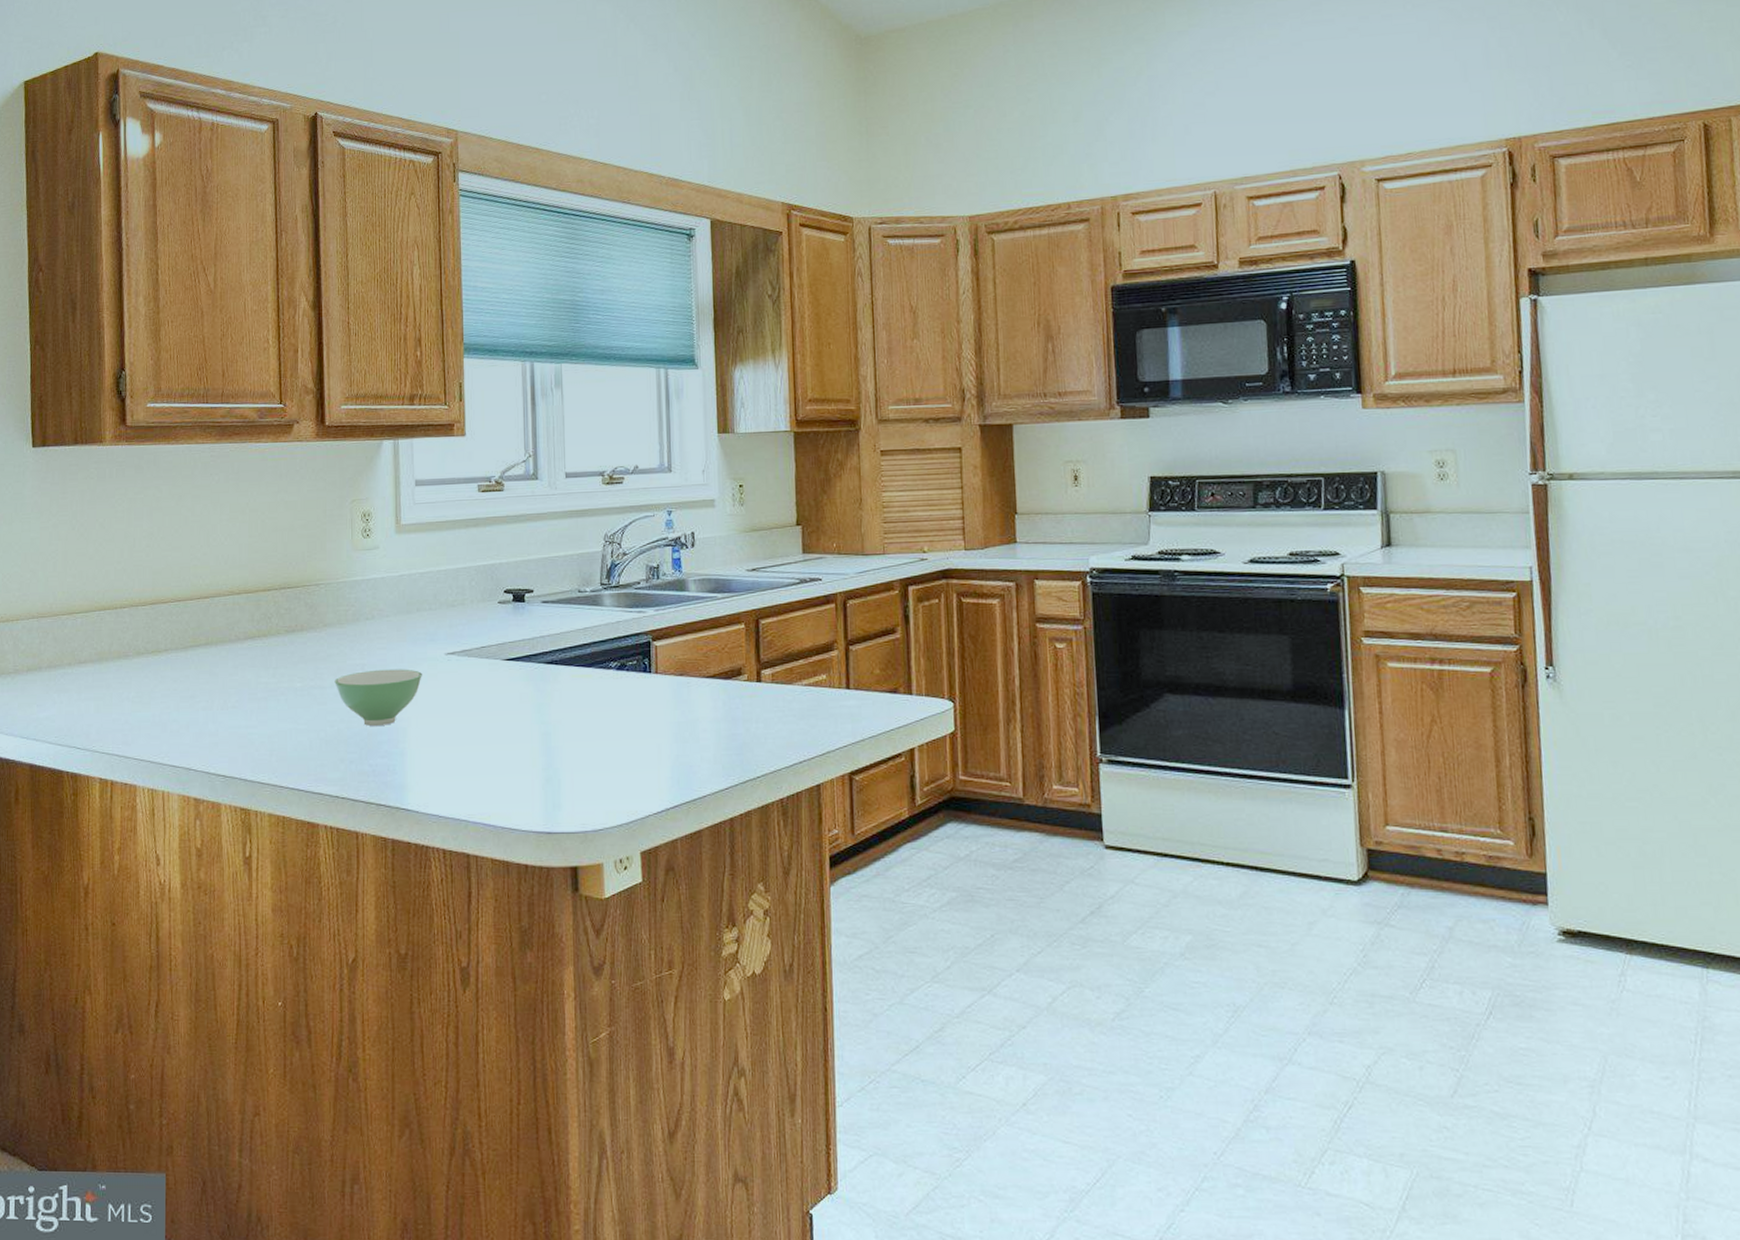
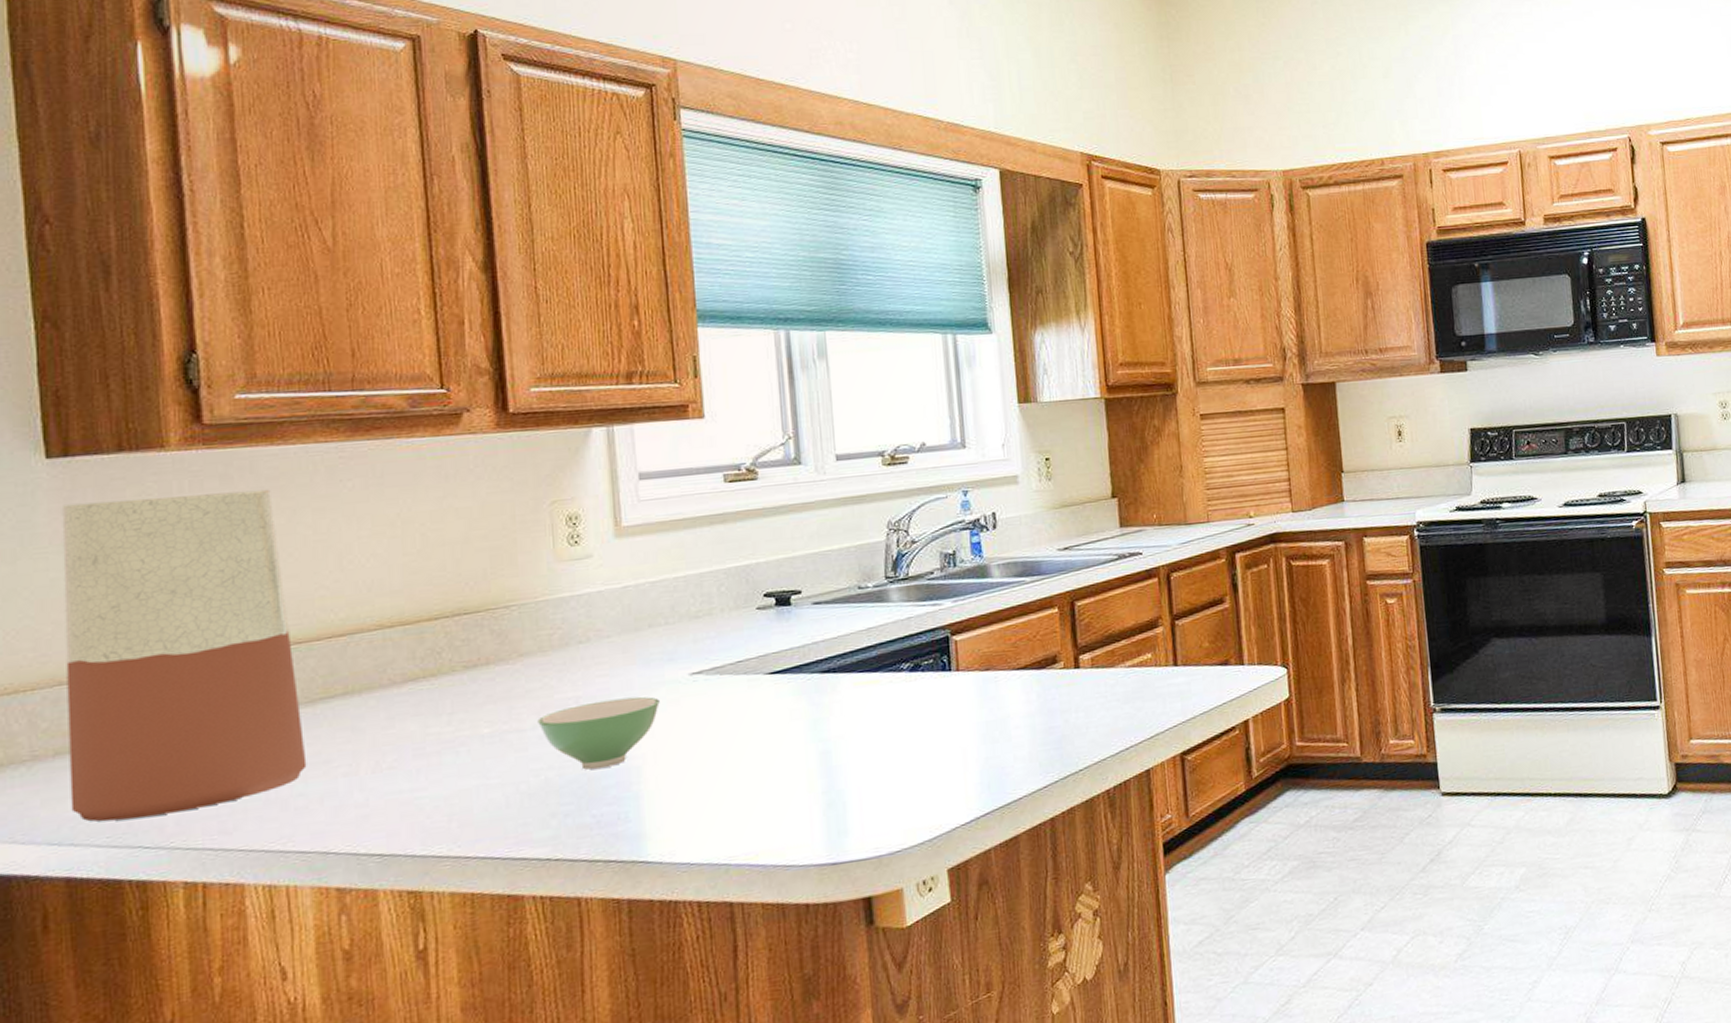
vase: none [35,478,180,725] -> present [61,489,307,822]

